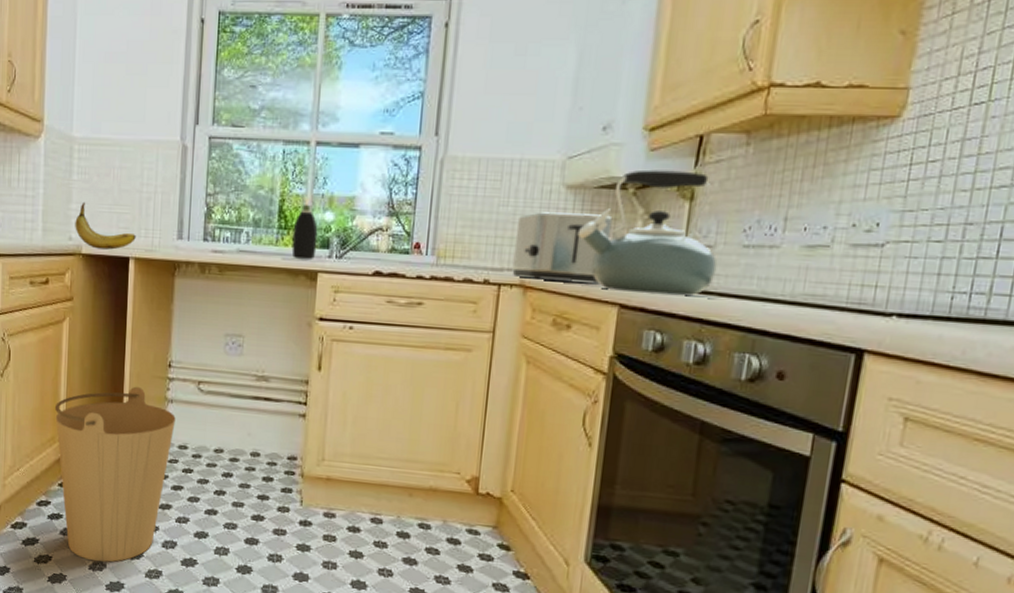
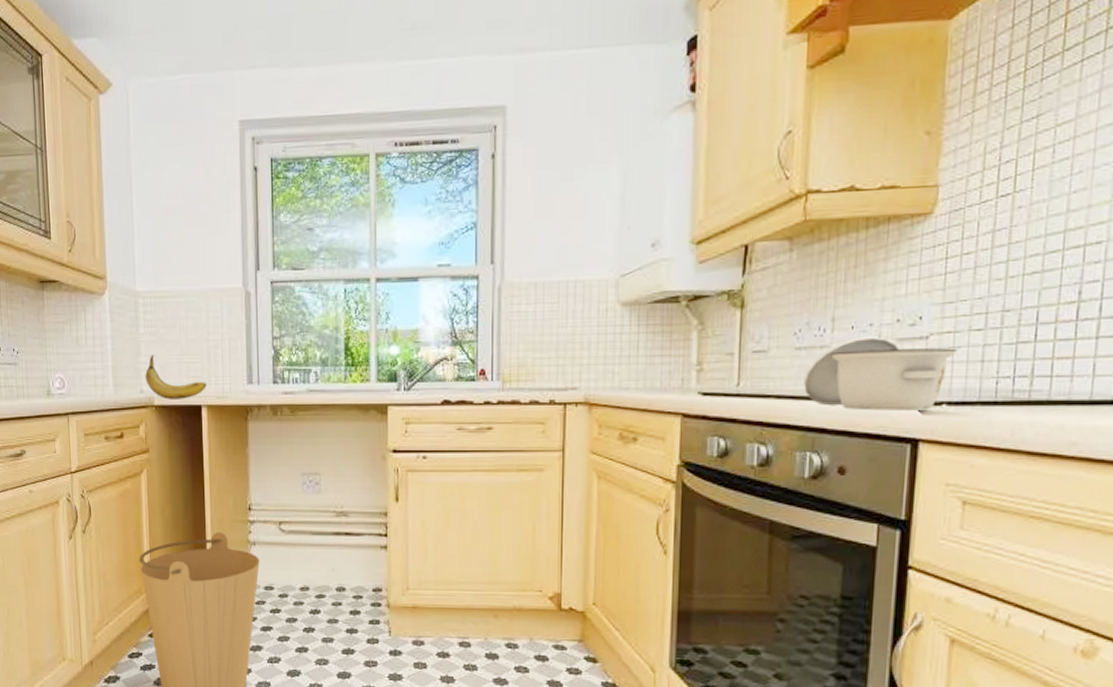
soap dispenser: present [291,197,318,261] -> none [360,334,385,395]
toaster: present [512,212,613,285] -> none [576,328,669,396]
kettle: present [577,169,717,297] -> none [636,280,772,402]
cooking pot: none [748,238,914,320] -> present [804,335,958,411]

